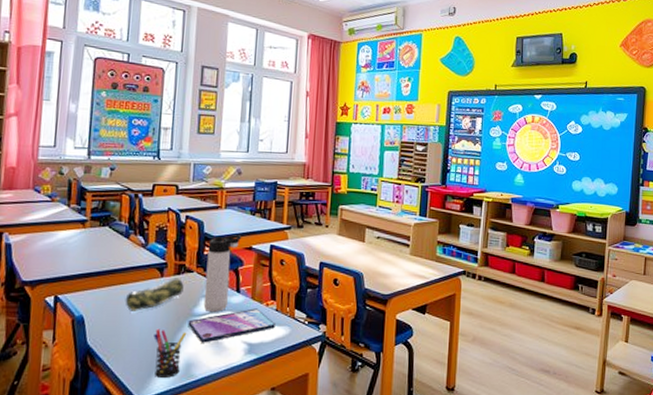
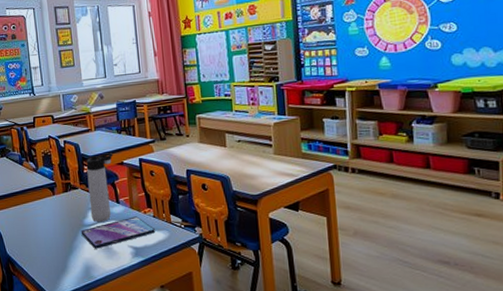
pencil case: present [125,278,184,311] -> none [28,195,73,225]
pen holder: present [154,328,187,378] -> none [56,238,82,279]

